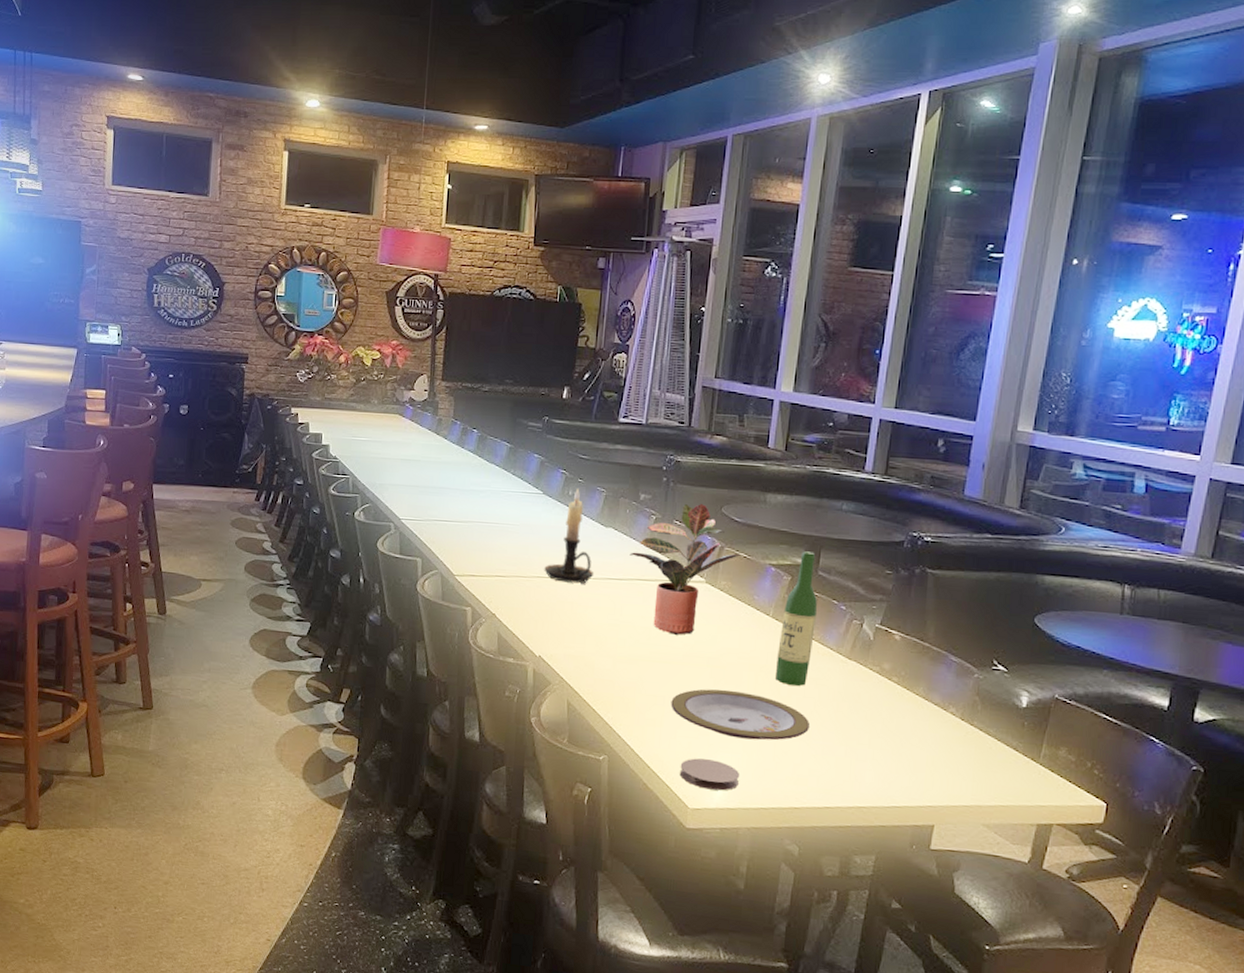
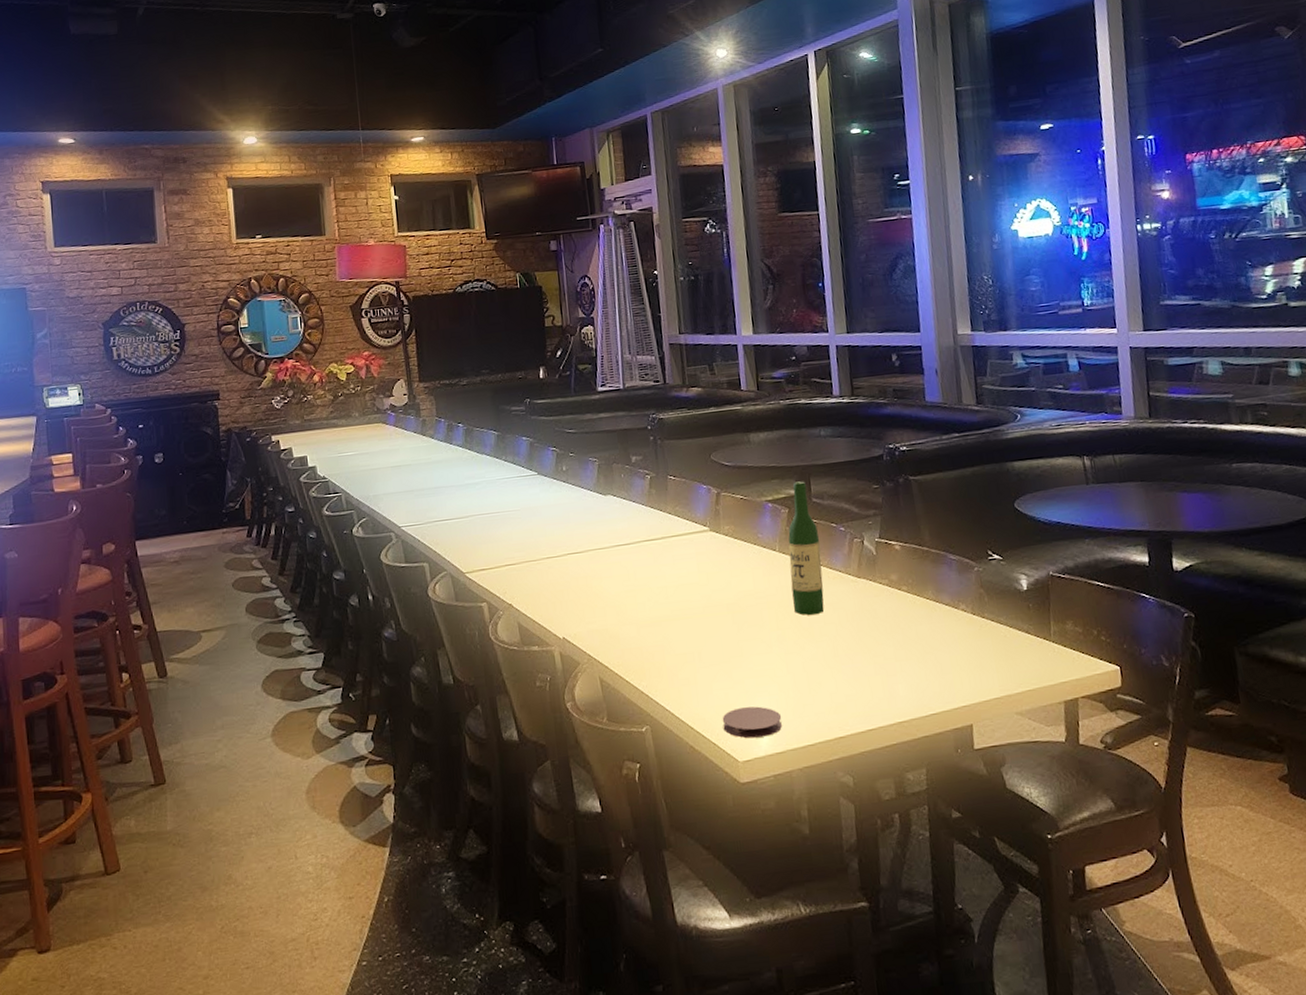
candle holder: present [544,489,594,584] -> none [552,463,602,558]
potted plant: present [629,504,741,635] -> none [632,455,738,589]
plate: present [670,689,810,741] -> none [700,631,837,680]

